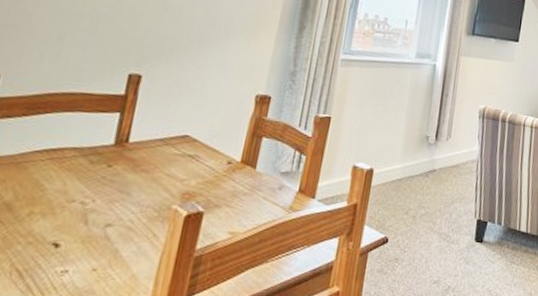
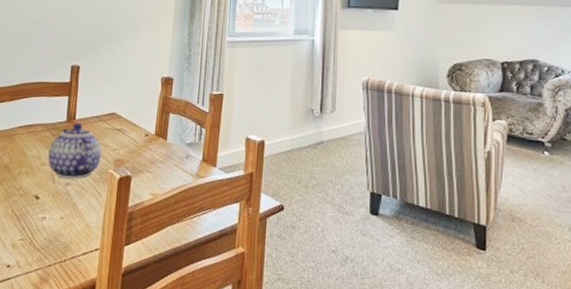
teapot: none [79,147,164,218] -> present [48,123,102,179]

